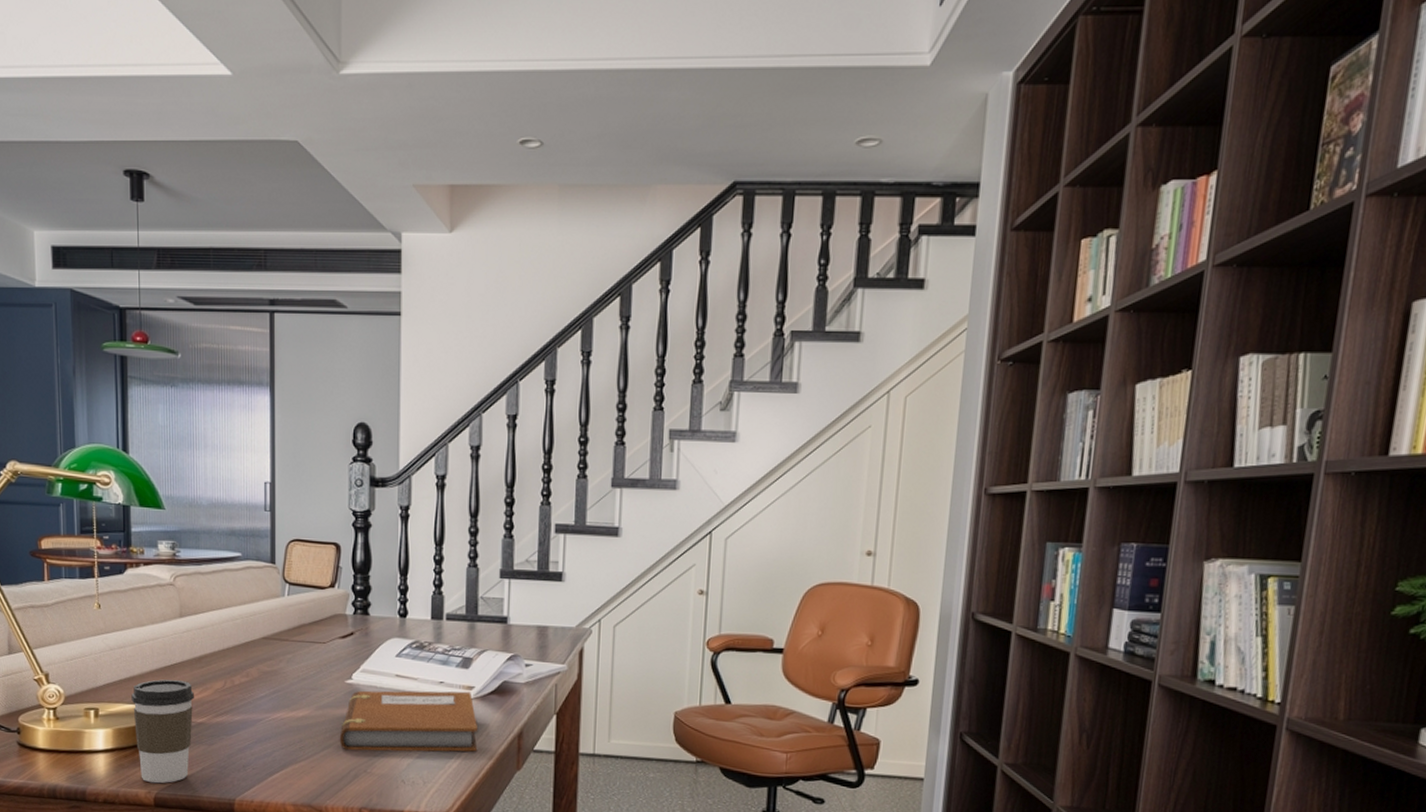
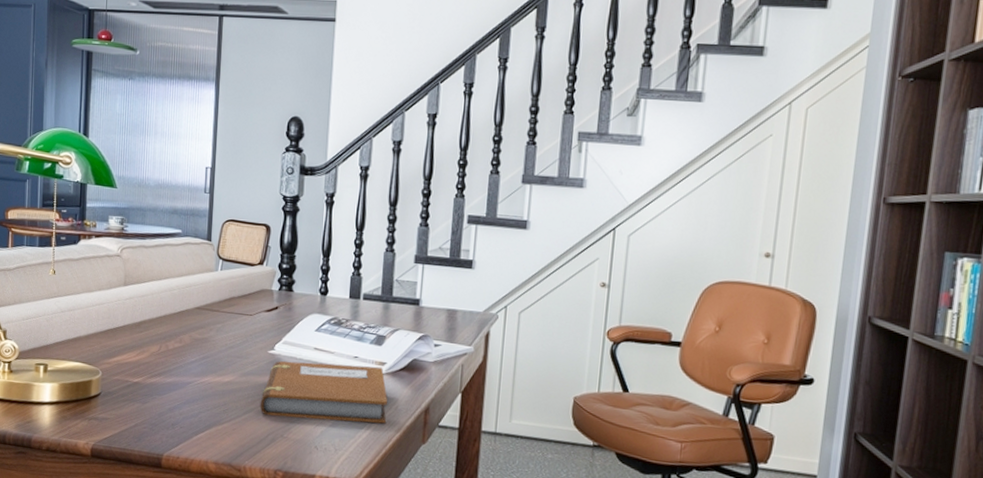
coffee cup: present [131,679,194,784] -> none [77,341,132,436]

